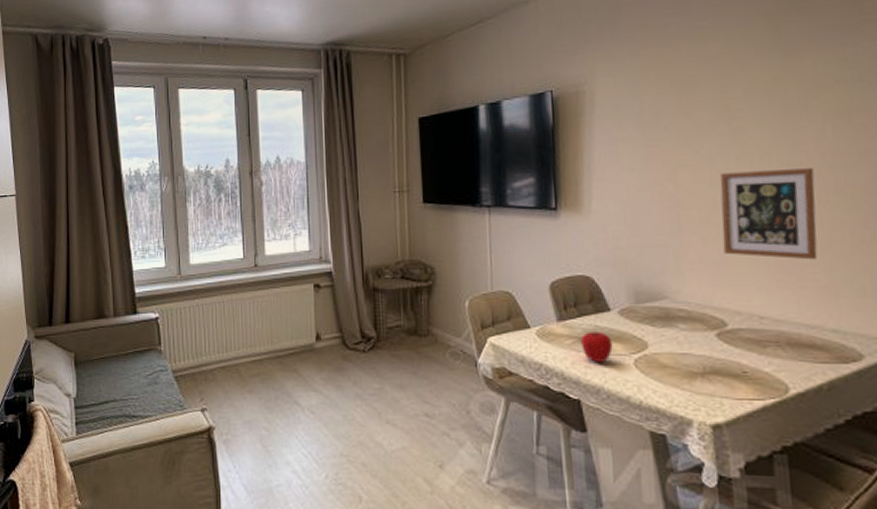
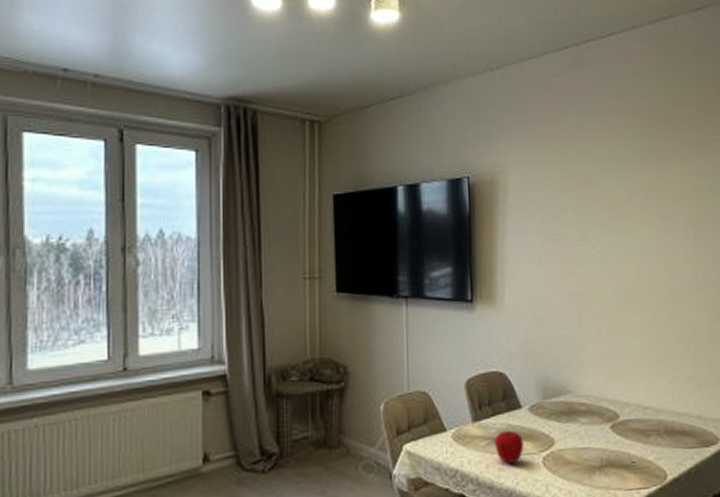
picture frame: present [719,168,818,260] -> none [611,267,685,352]

